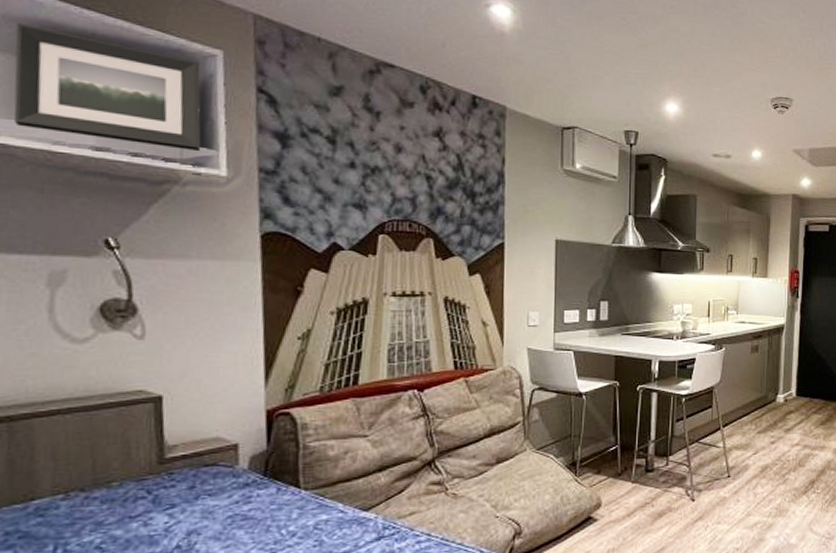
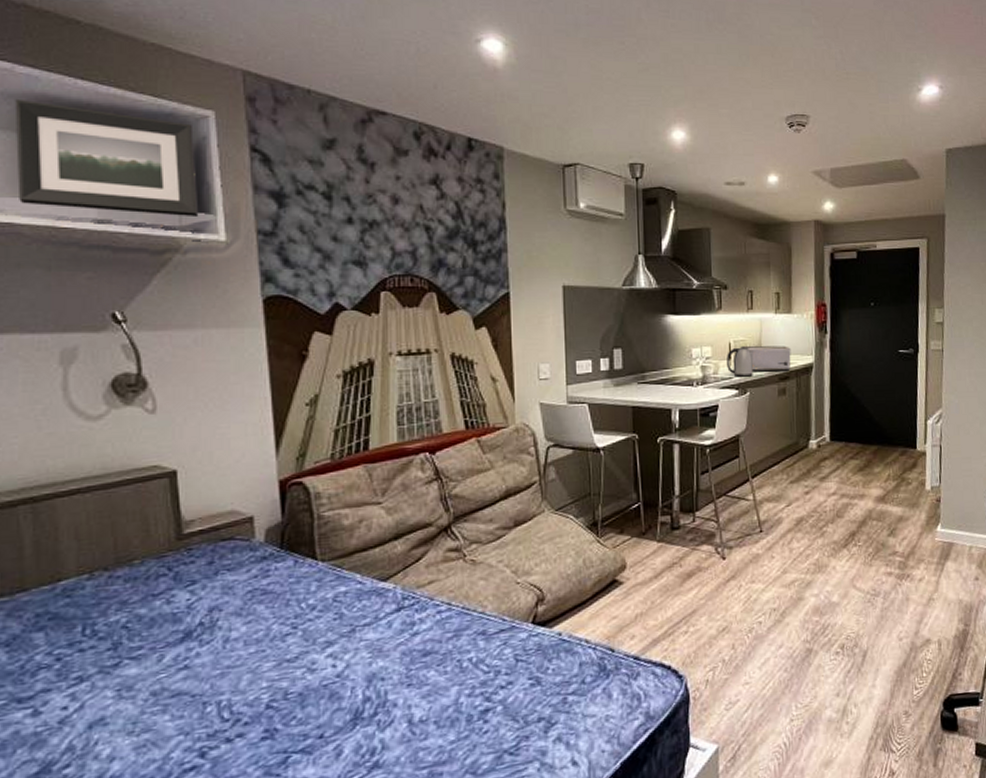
kettle: none [706,306,730,335] -> present [727,347,754,378]
toaster: none [719,305,765,331] -> present [740,345,791,372]

